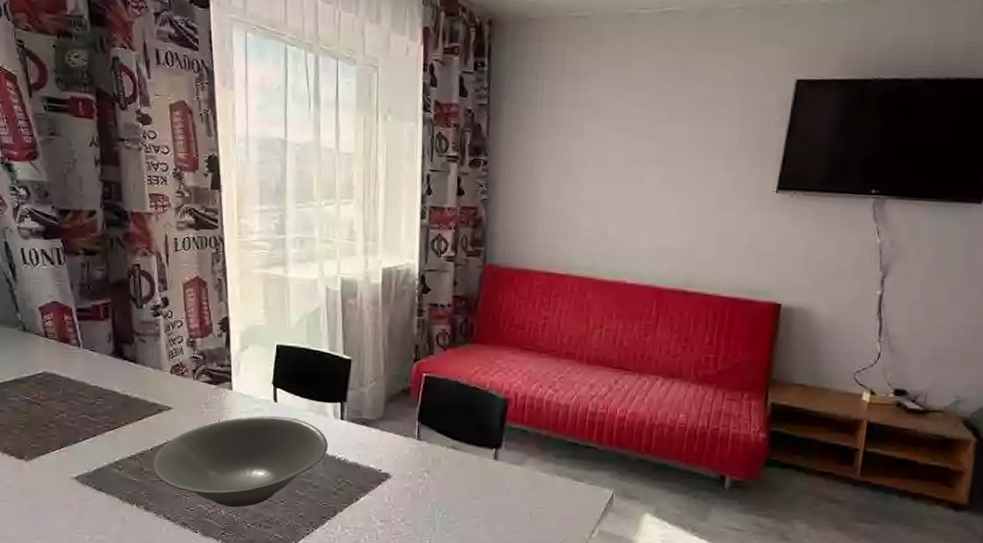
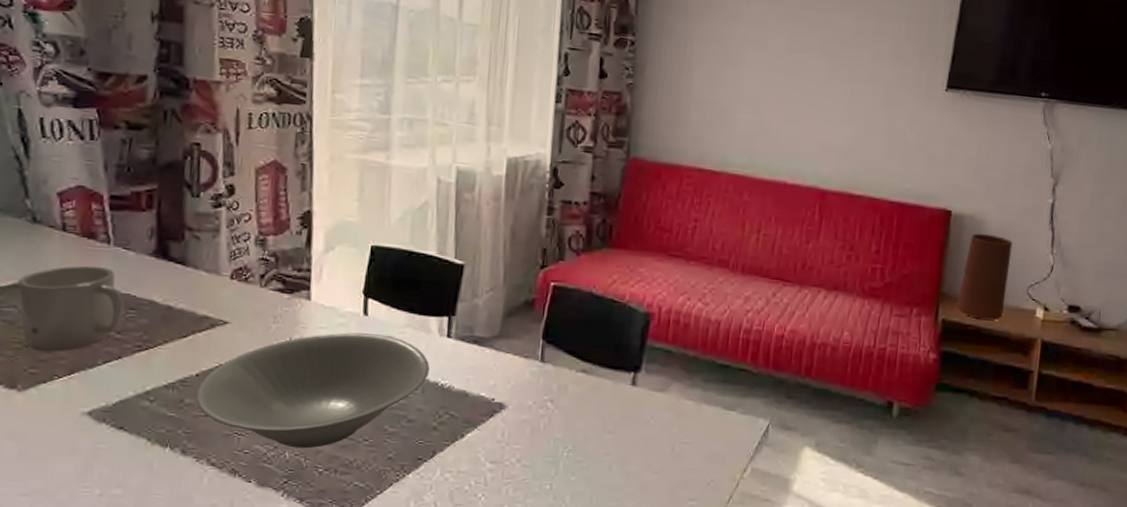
mug: none [18,364,96,432] -> present [18,265,126,353]
vase: none [786,324,841,404] -> present [957,233,1013,321]

